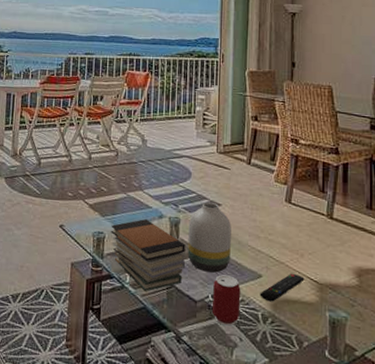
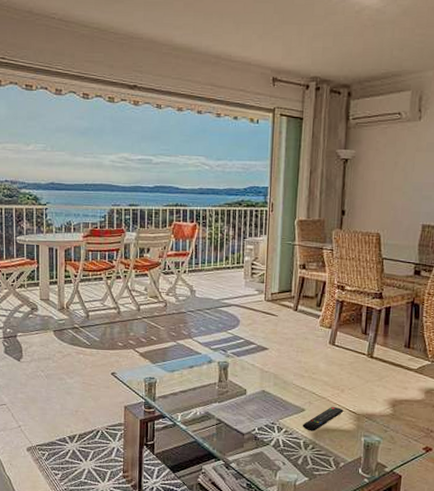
book stack: present [111,219,186,291] -> none [162,364,234,427]
vase: present [187,202,231,273] -> none [236,347,278,409]
can: present [213,275,241,326] -> none [259,410,285,453]

